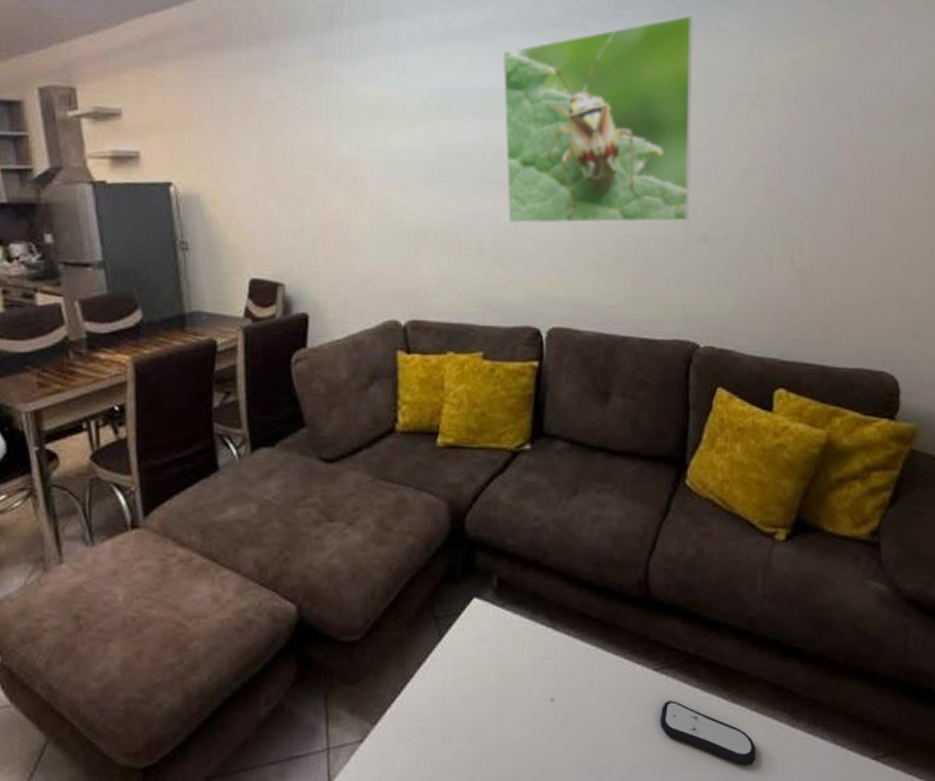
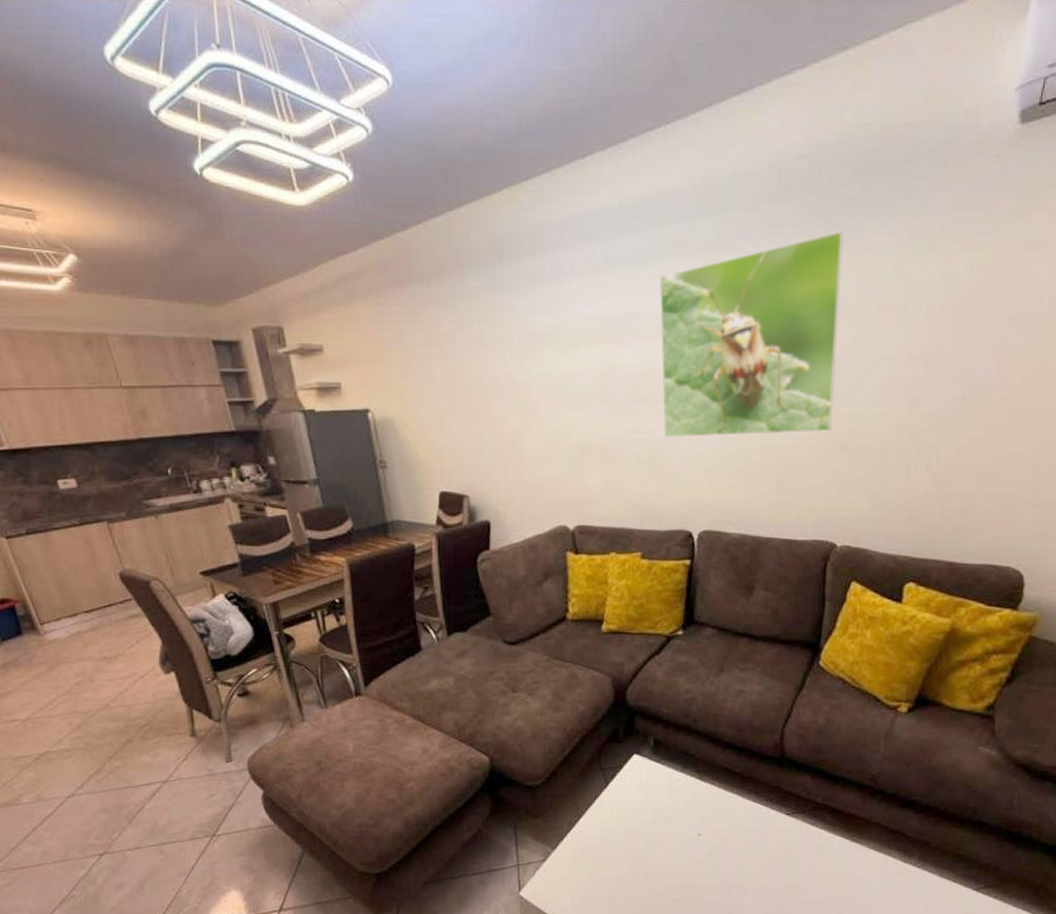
remote control: present [660,700,756,767] -> none [790,839,872,892]

